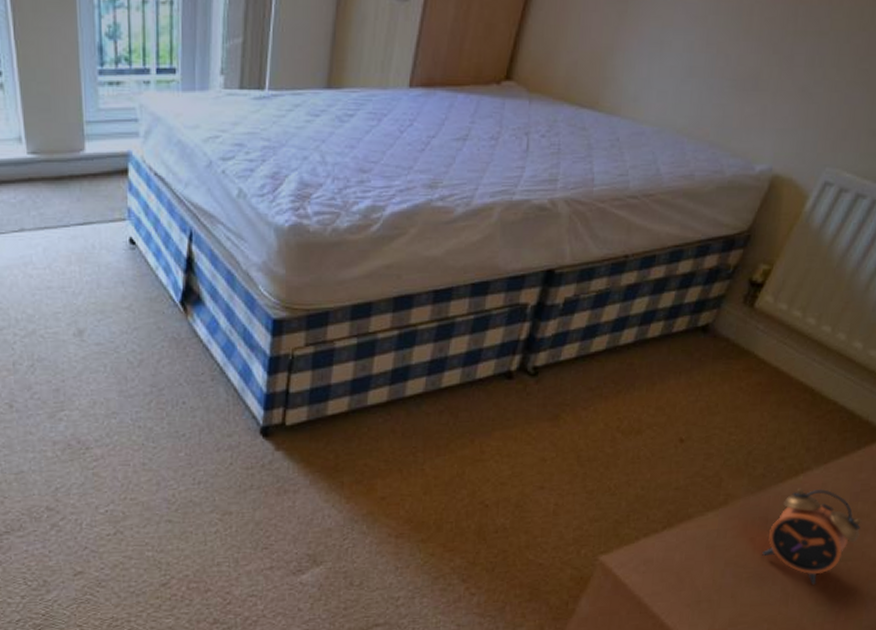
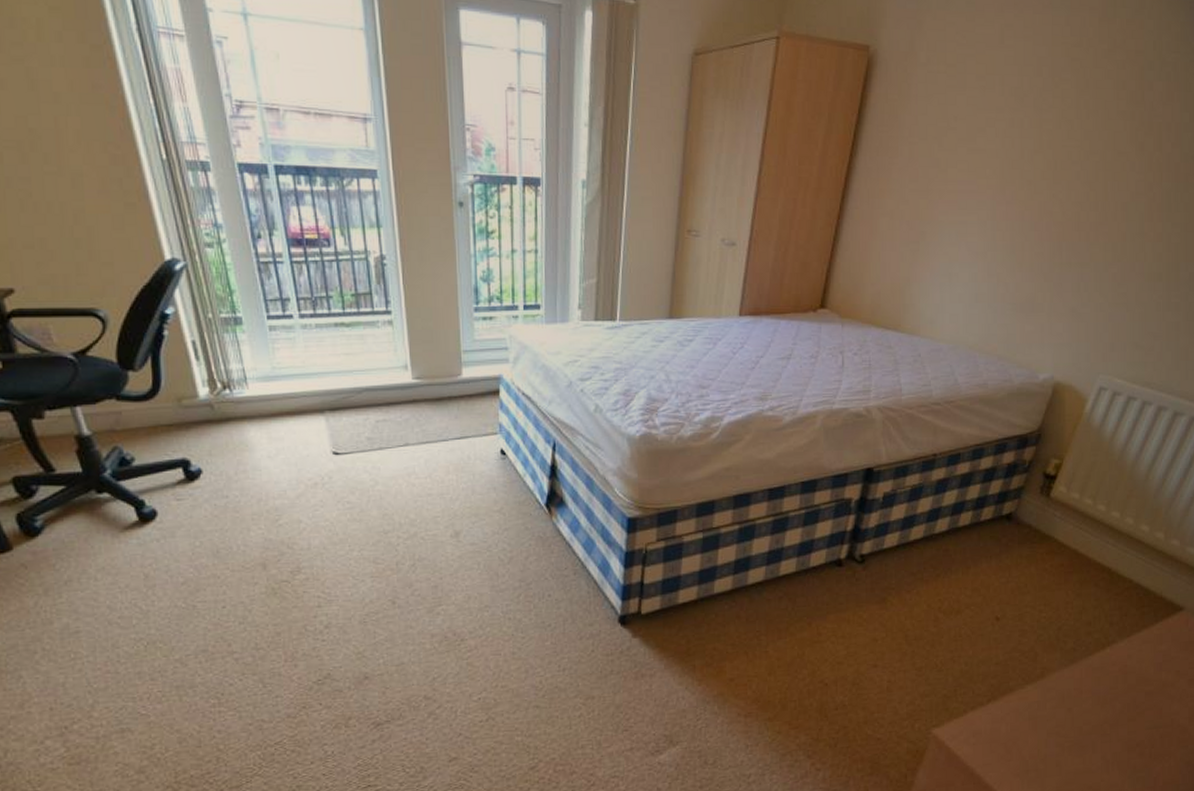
alarm clock: present [761,488,862,585] -> none [1079,660,1168,752]

